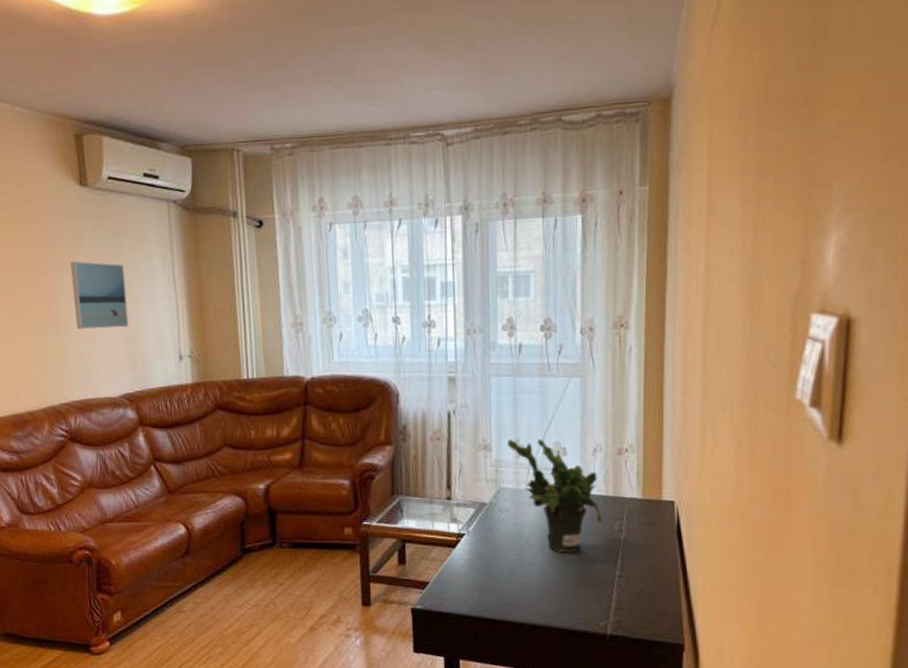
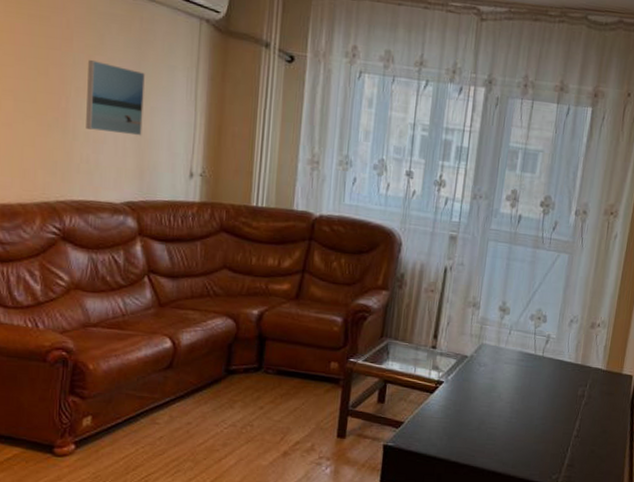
potted plant: present [507,438,602,553] -> none [495,300,570,411]

